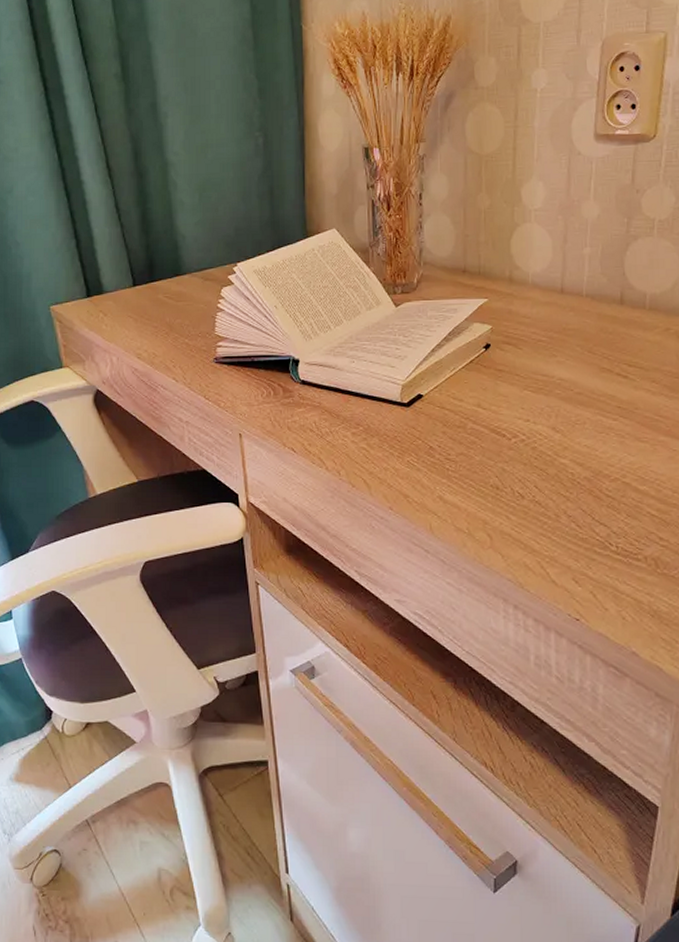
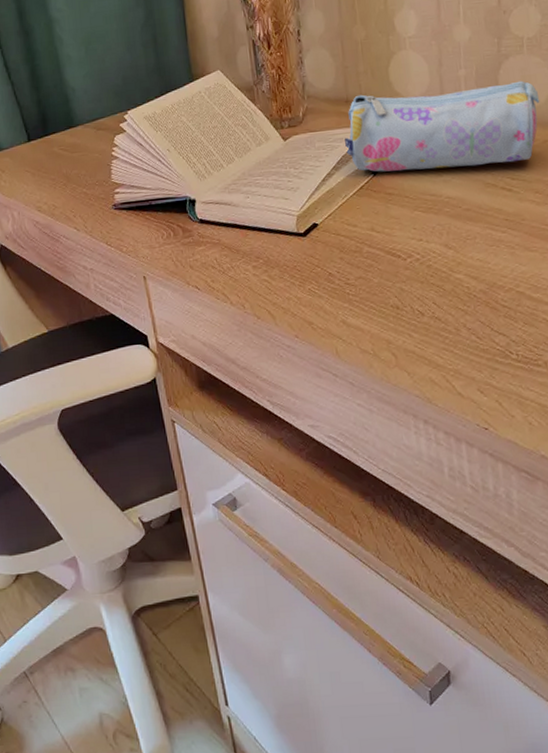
pencil case: none [458,264,666,349] -> present [345,80,540,172]

